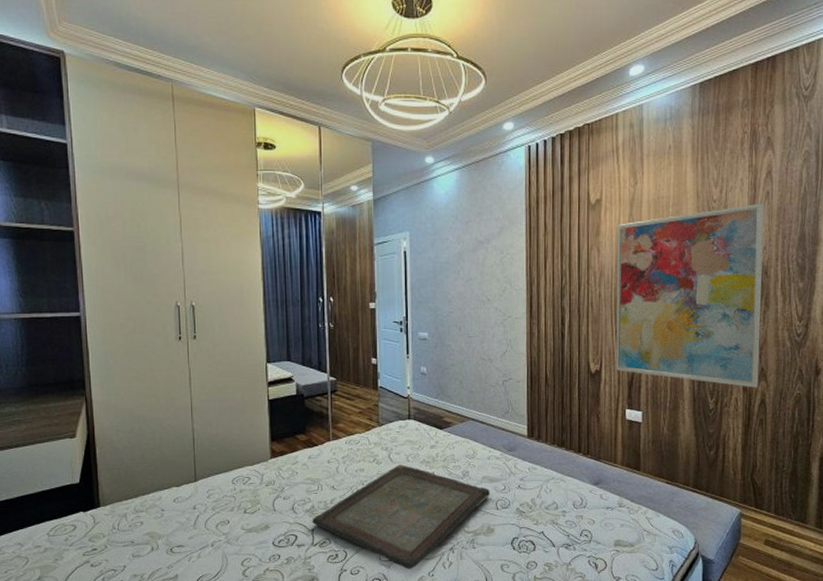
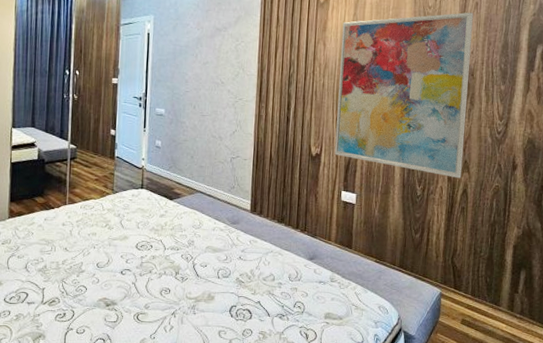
serving tray: present [312,465,490,569] -> none [43,231,213,331]

